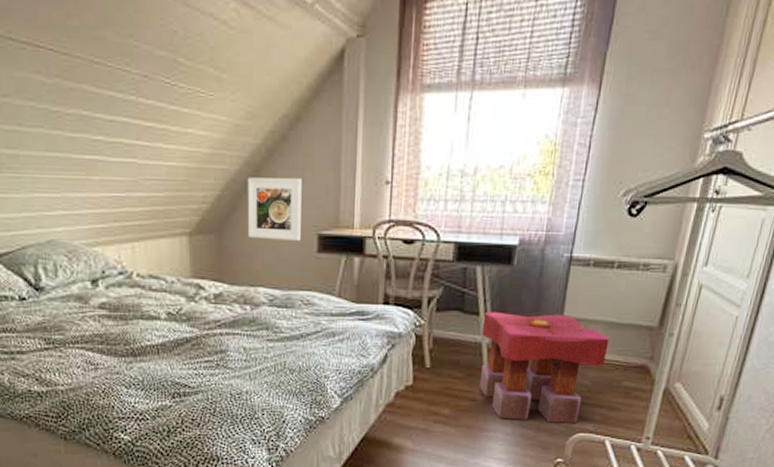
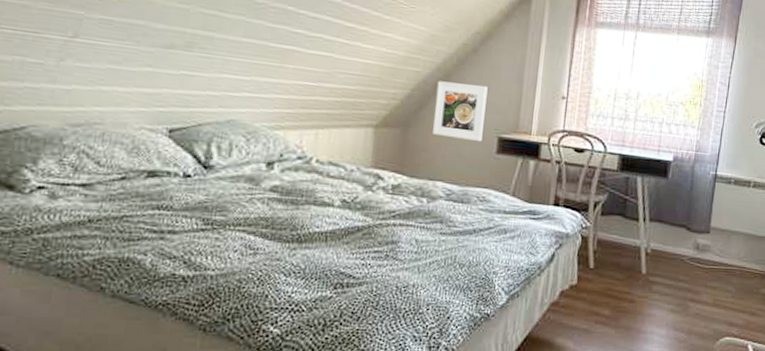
stool: present [479,311,609,423] -> none [637,218,749,327]

